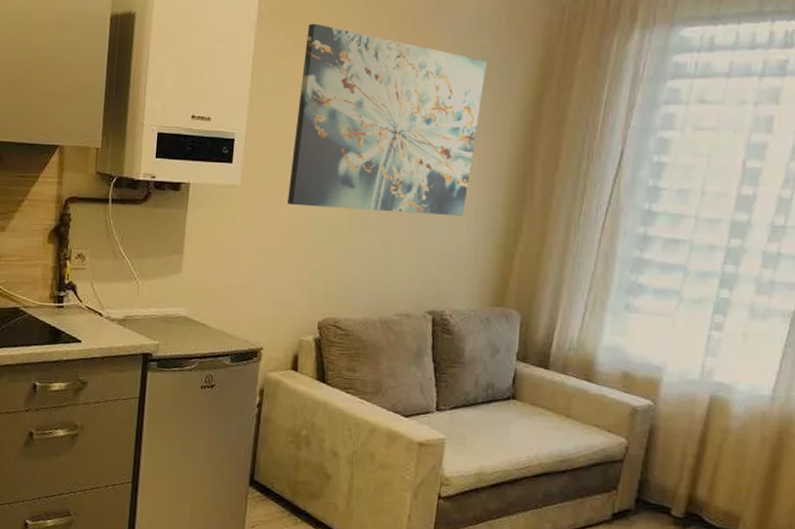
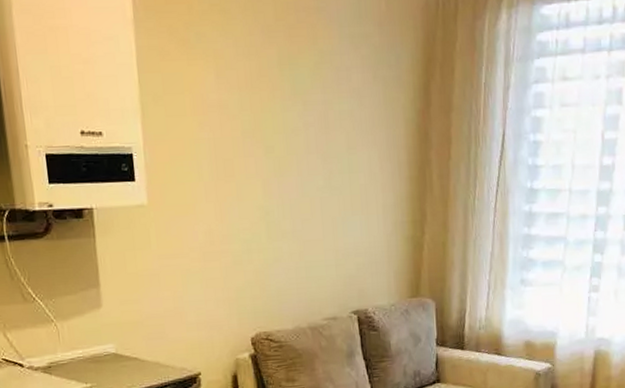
wall art: present [287,23,487,216] -> none [190,17,375,221]

